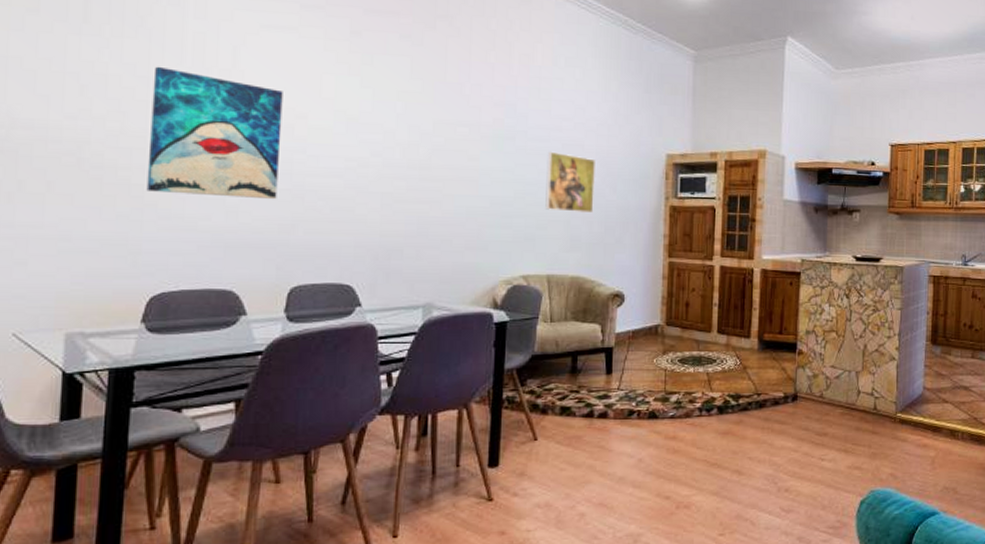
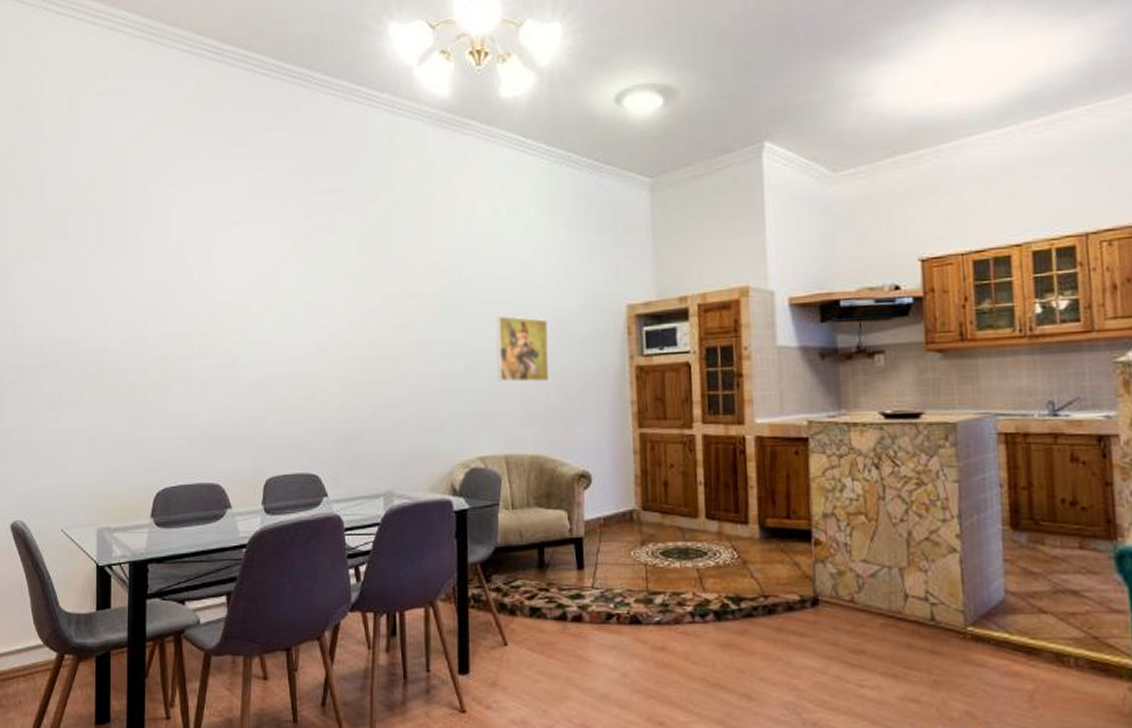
wall art: present [146,66,283,200] -> none [149,274,251,393]

